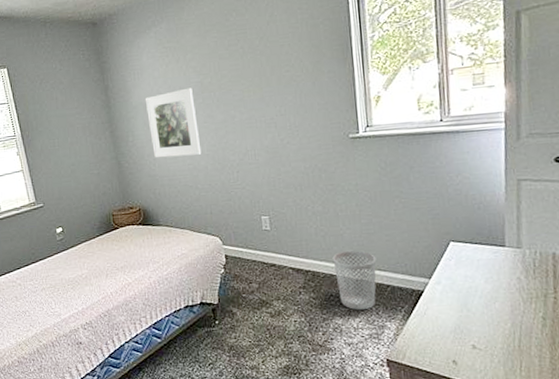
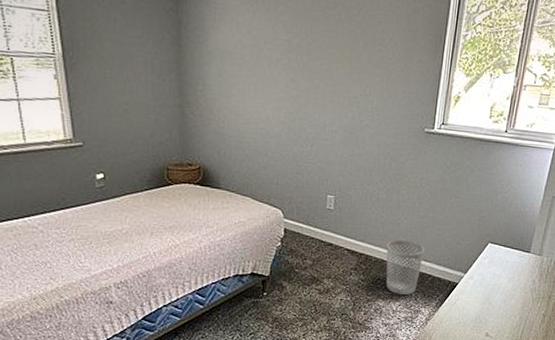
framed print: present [145,87,202,158] -> none [223,43,279,121]

